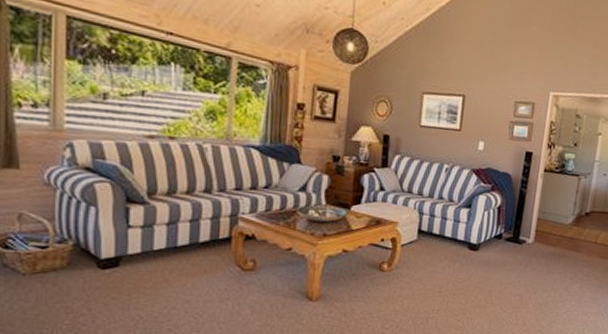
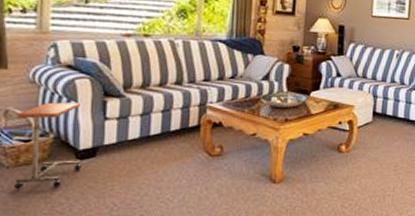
side table: none [31,206,104,298] -> present [14,102,82,190]

